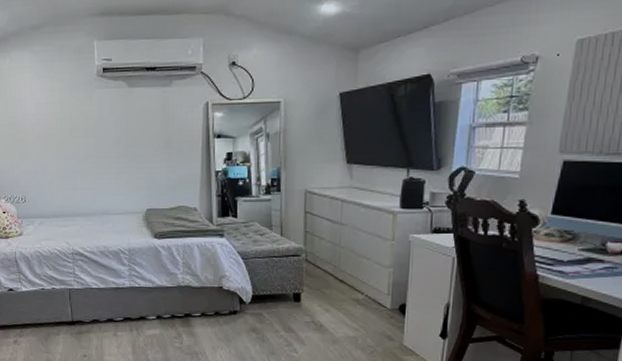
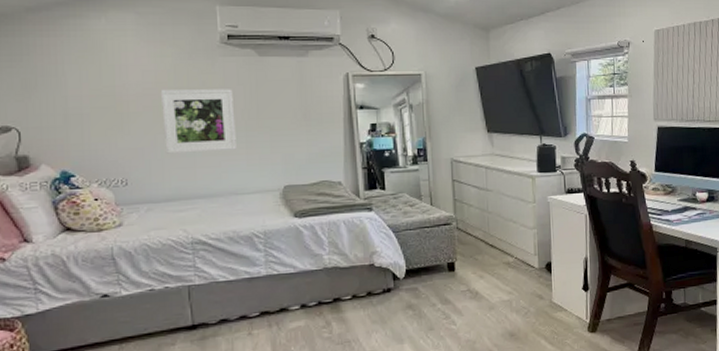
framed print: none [49,119,108,176] -> present [160,89,236,154]

